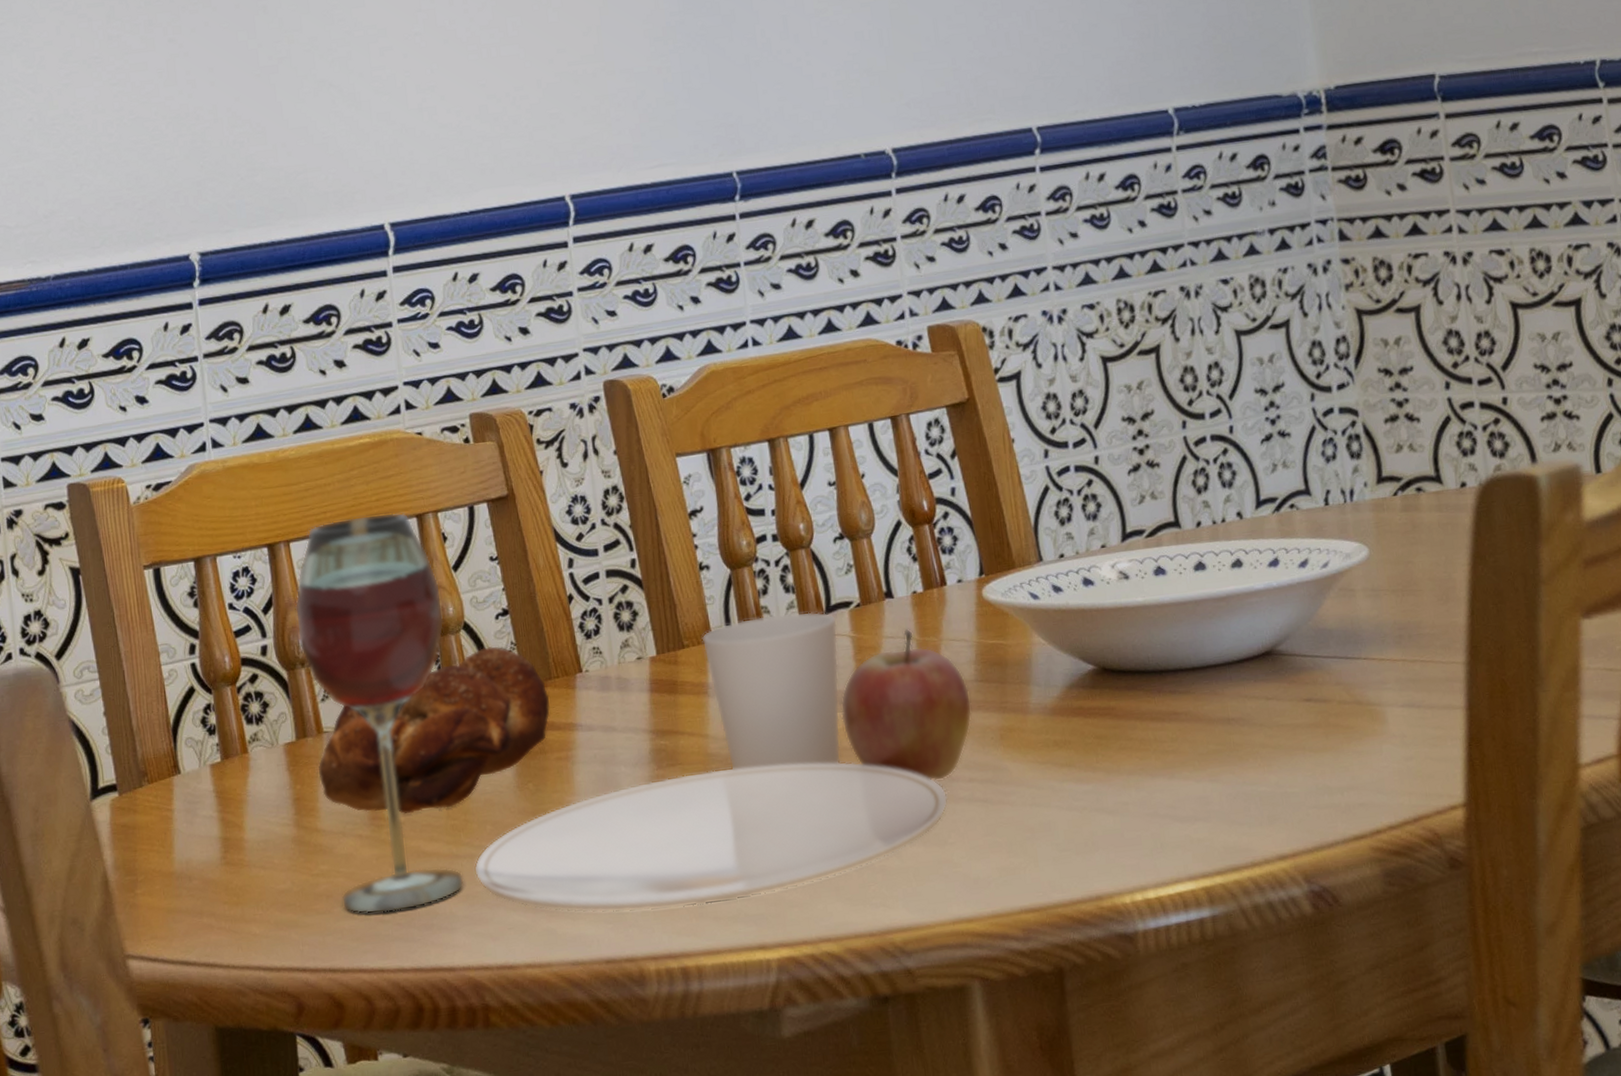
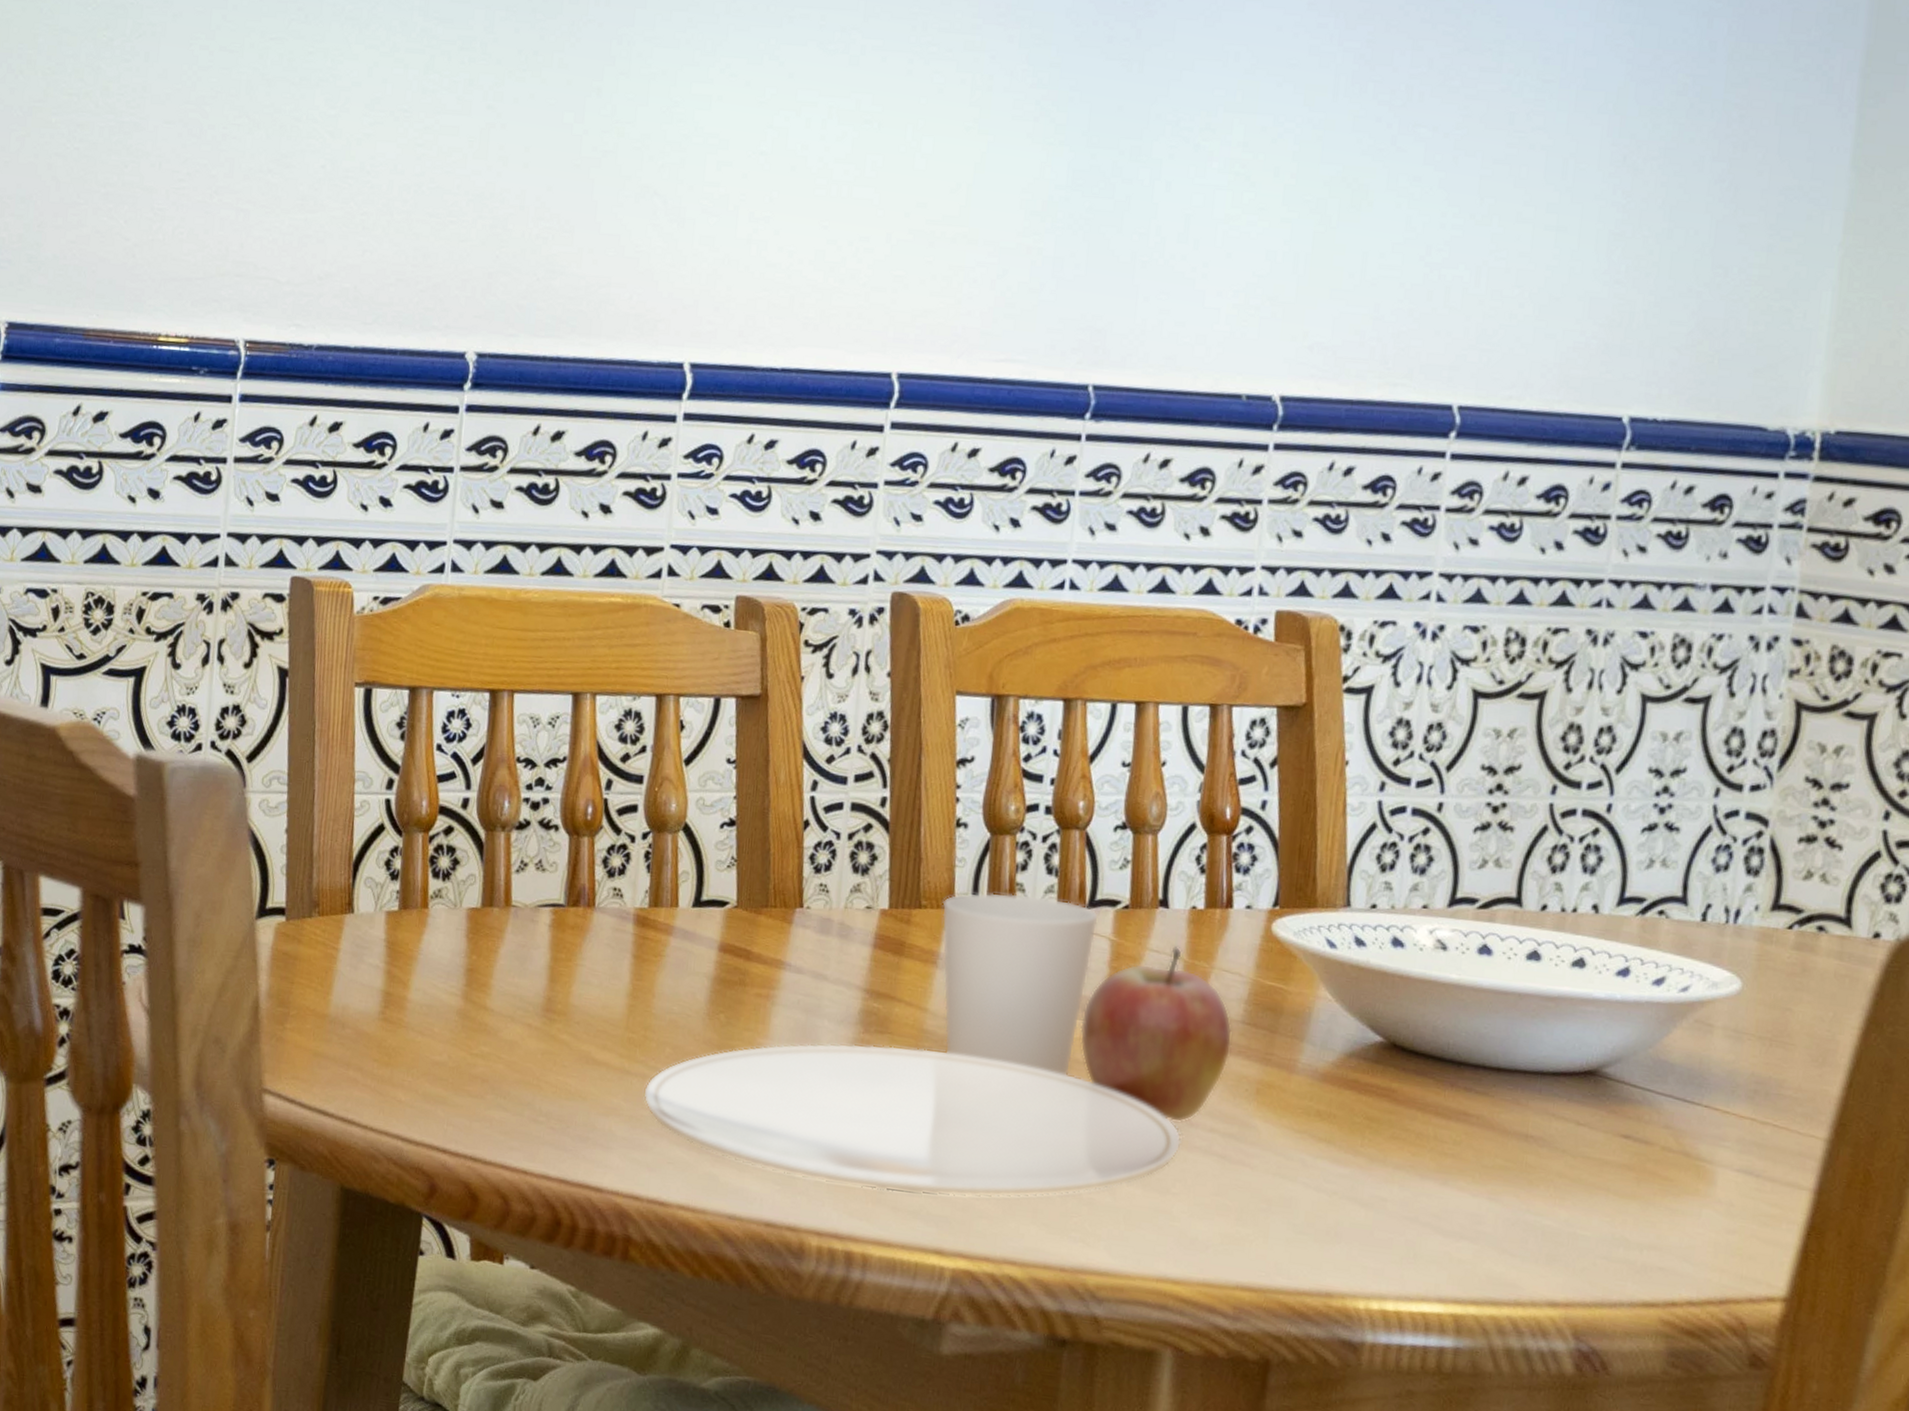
wineglass: present [294,512,464,914] -> none [496,680,667,1116]
bread loaf: present [318,645,550,814] -> none [498,855,762,1019]

